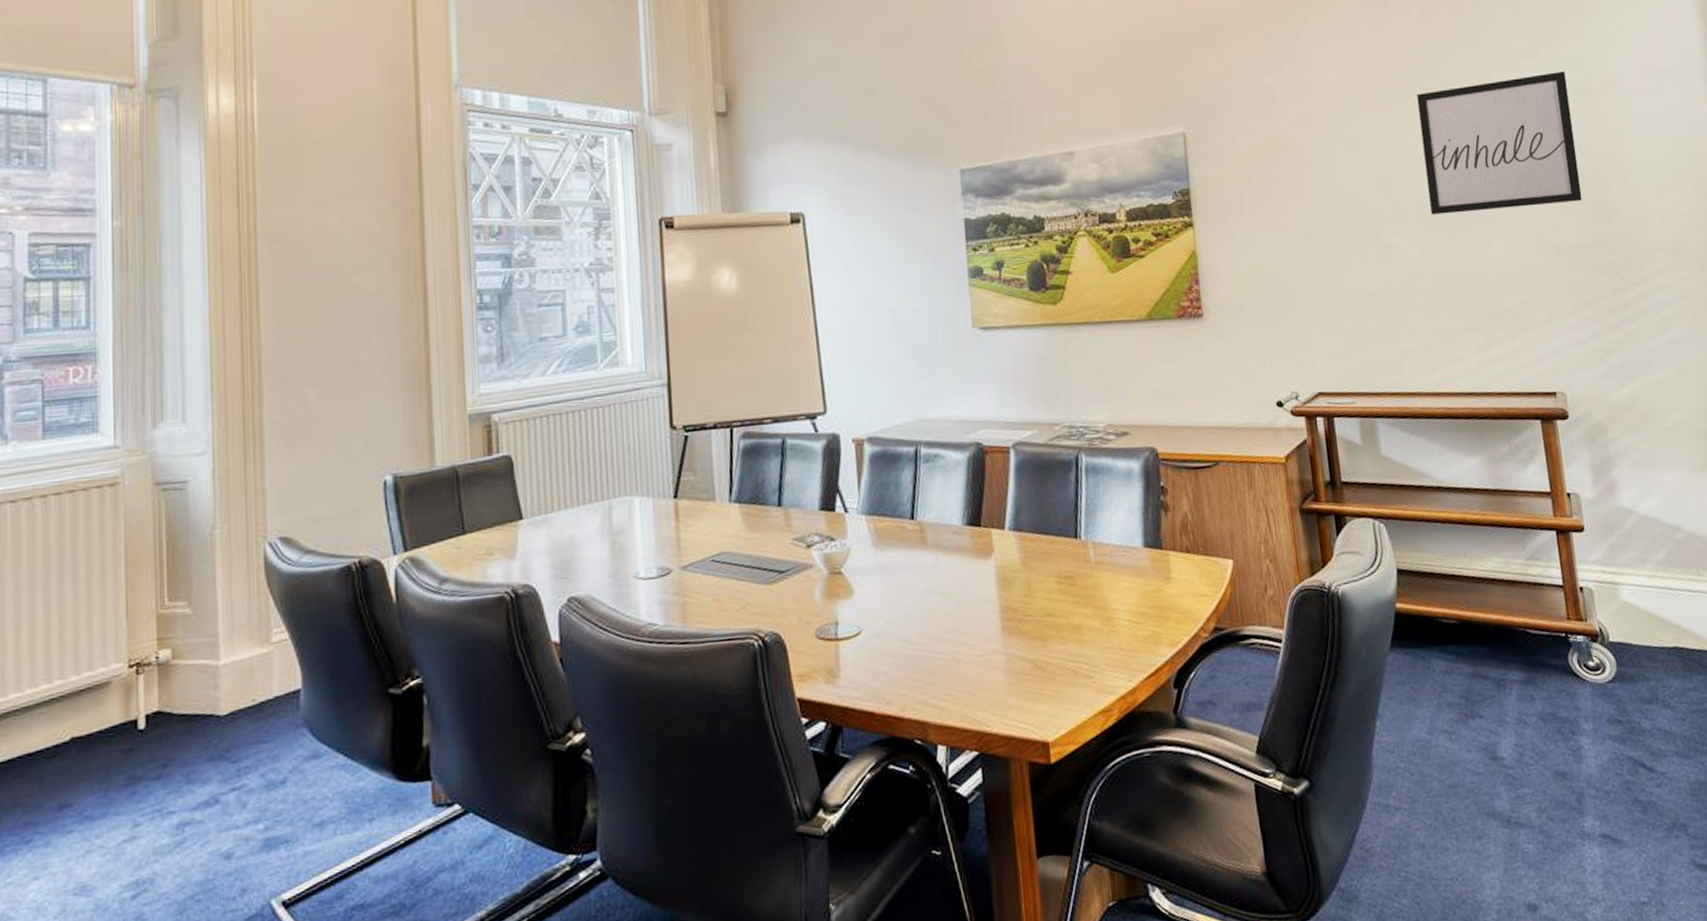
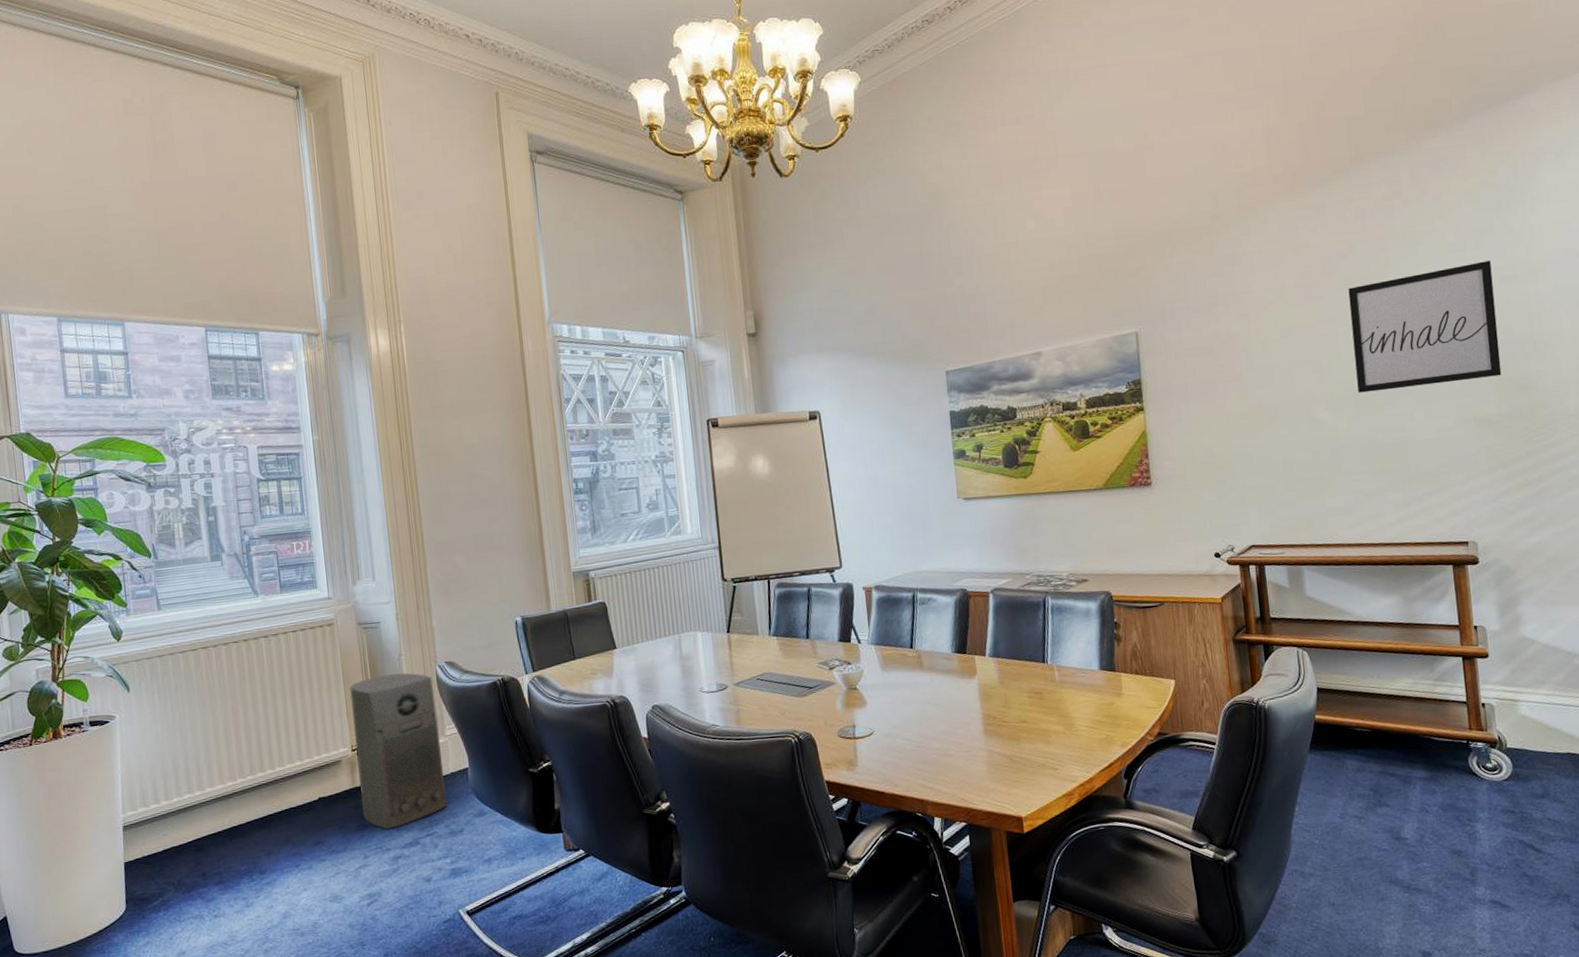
air purifier: none [132,552,266,783] -> present [349,672,448,830]

